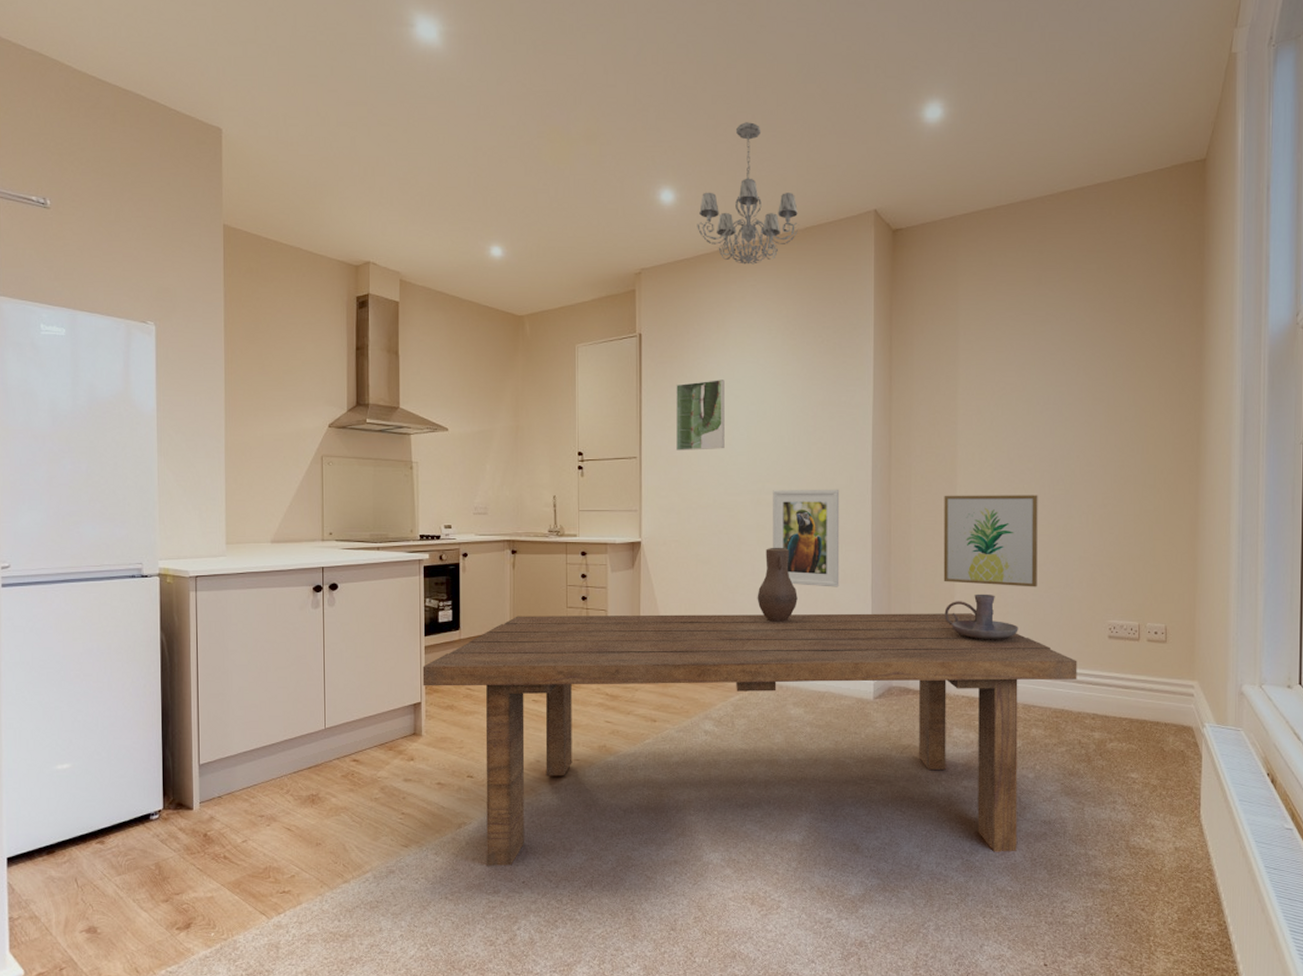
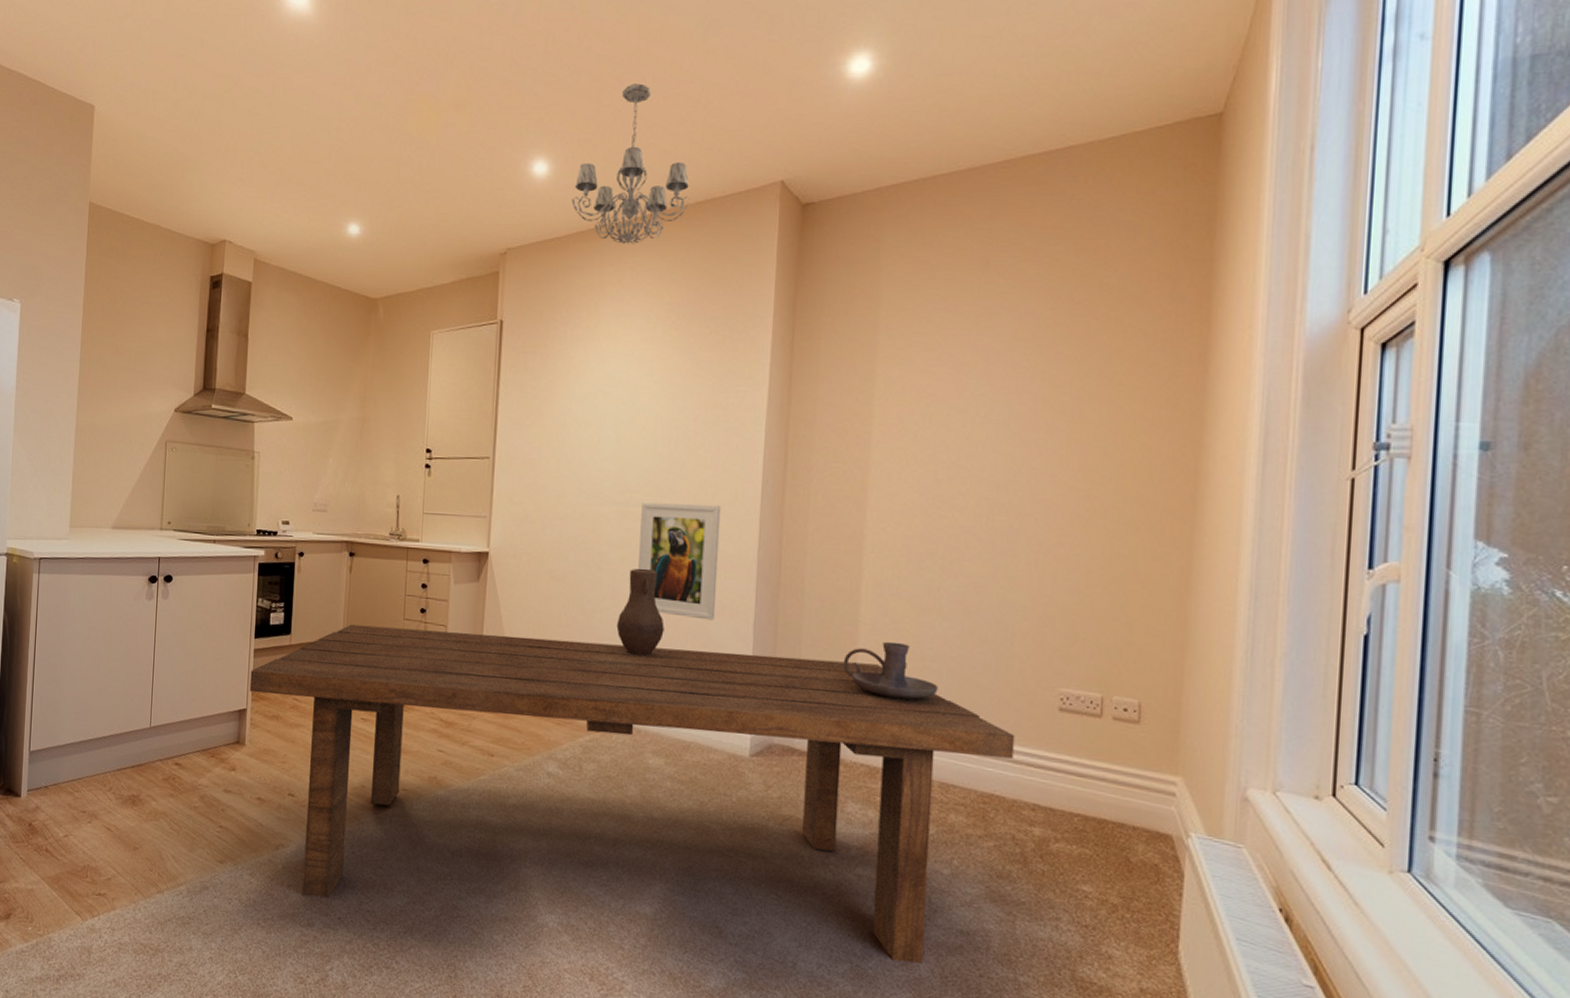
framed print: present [676,380,725,451] -> none [534,374,593,453]
wall art: present [943,495,1038,587] -> none [844,519,972,640]

